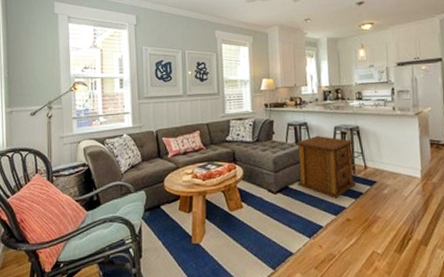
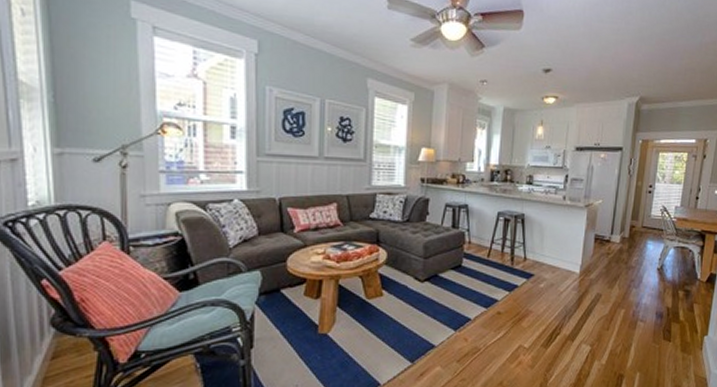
side table: present [295,135,357,199] -> none [448,220,517,290]

